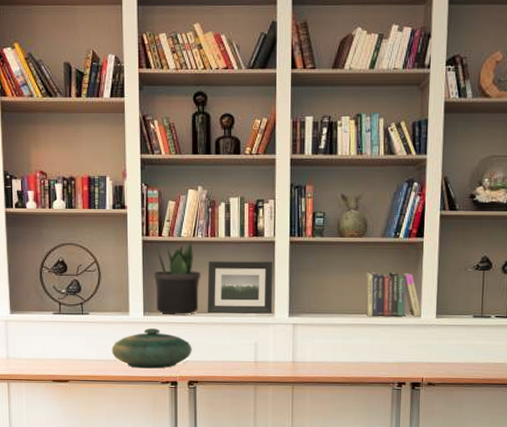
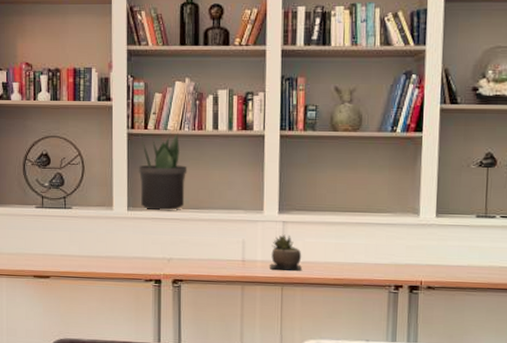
decorative bowl: present [111,328,192,369] -> none [94,224,177,266]
picture frame: present [207,261,273,314] -> none [193,155,263,211]
succulent plant: none [281,336,311,371] -> present [270,234,302,271]
books: present [365,271,422,317] -> none [360,167,420,216]

